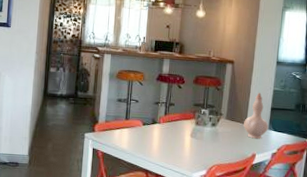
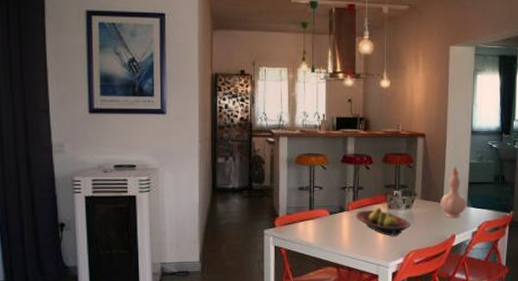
fruit bowl: none [165,123,216,150] -> present [355,208,411,236]

